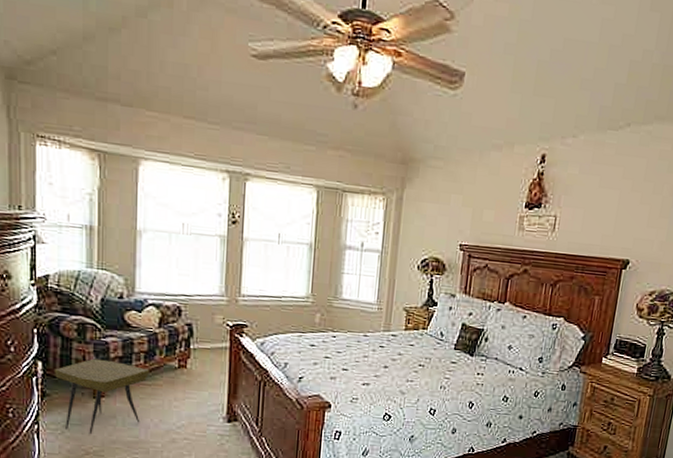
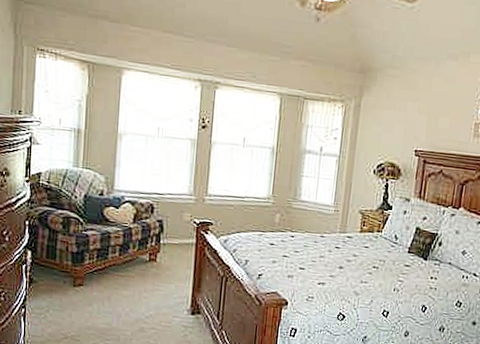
side table: present [54,358,150,434] -> none [41,250,124,319]

